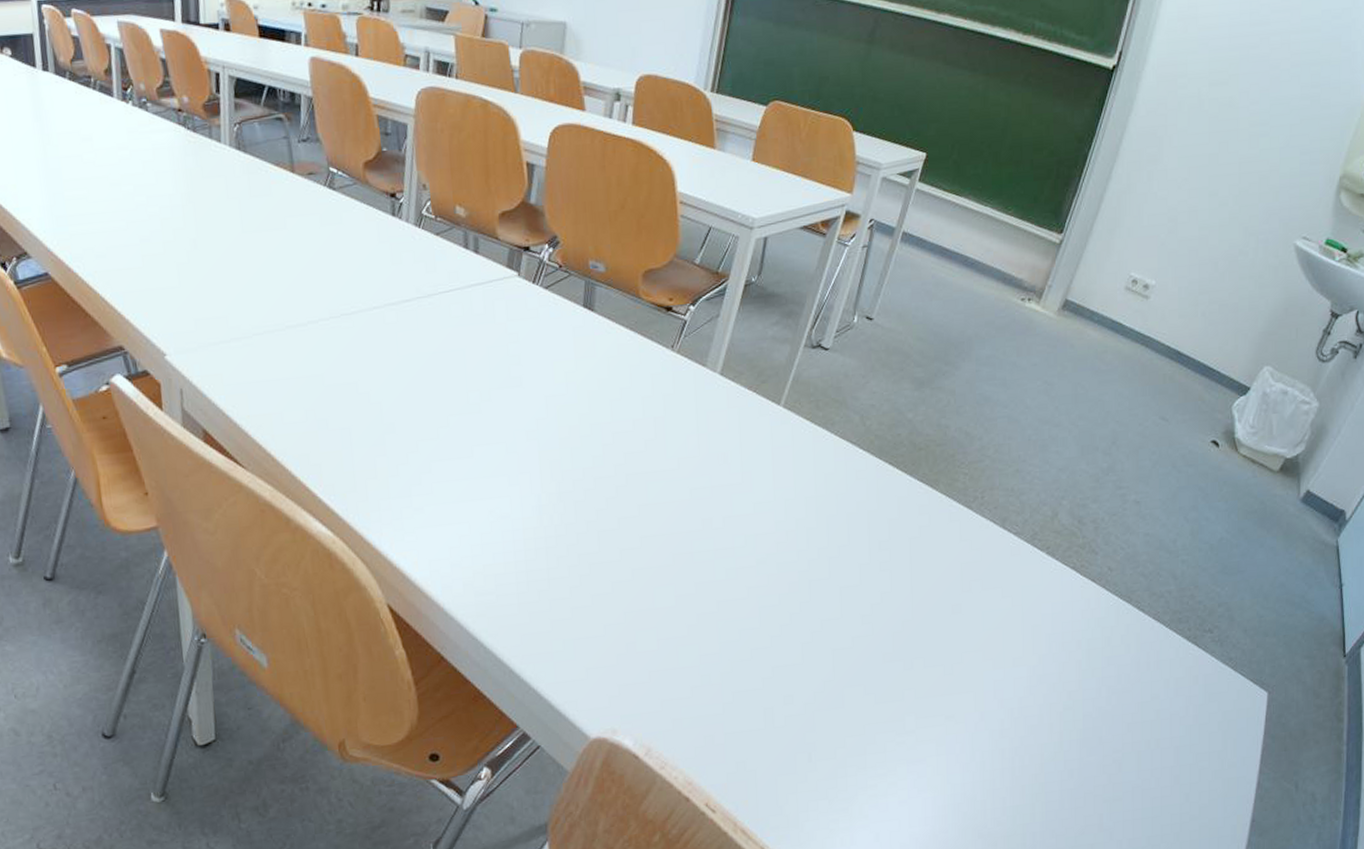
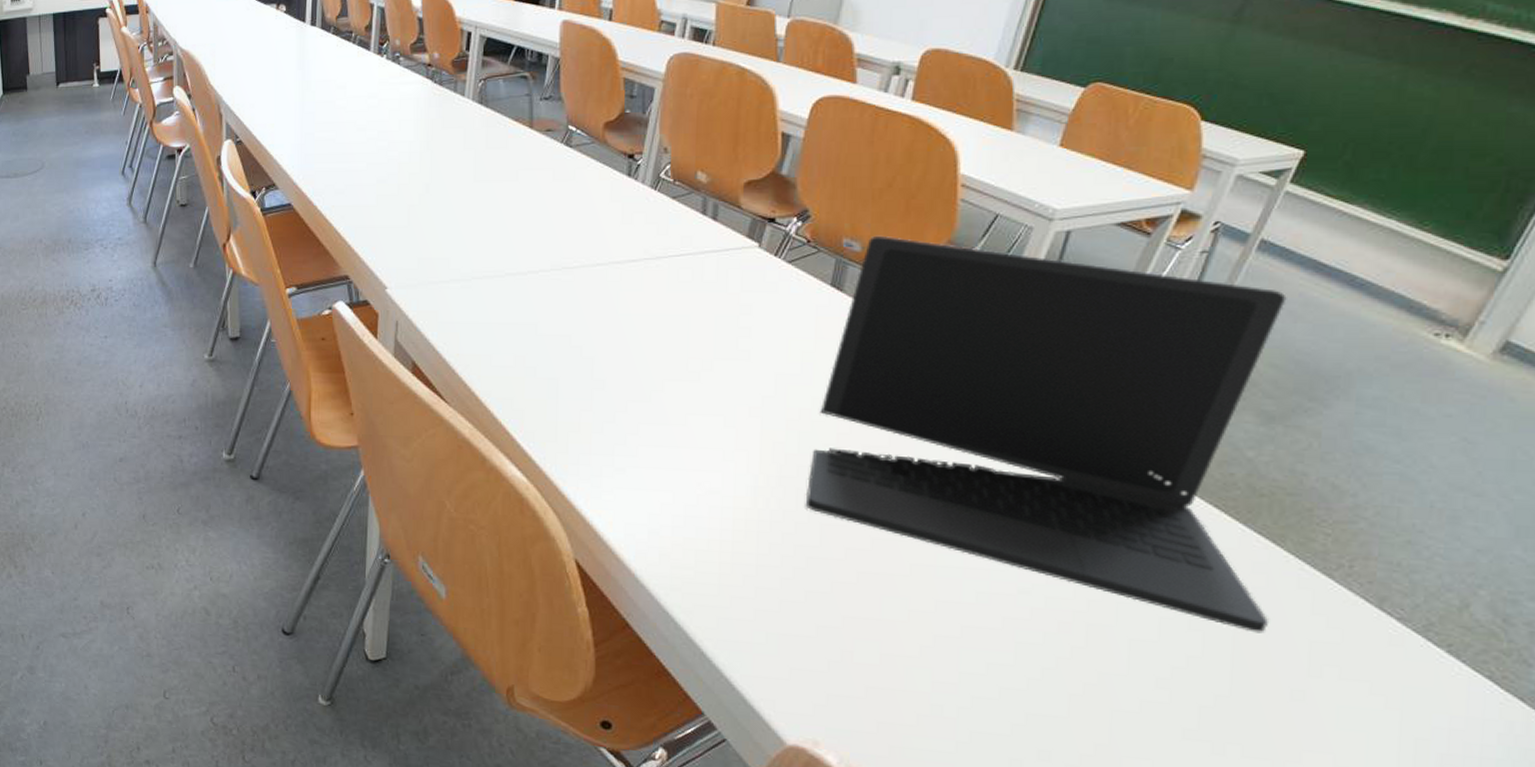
laptop: none [582,255,934,564] -> present [805,235,1287,633]

